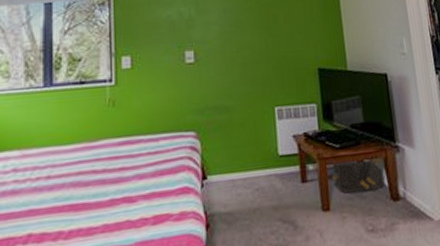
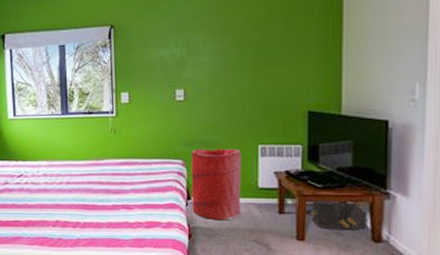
laundry hamper: none [204,113,263,201] -> present [191,148,242,221]

